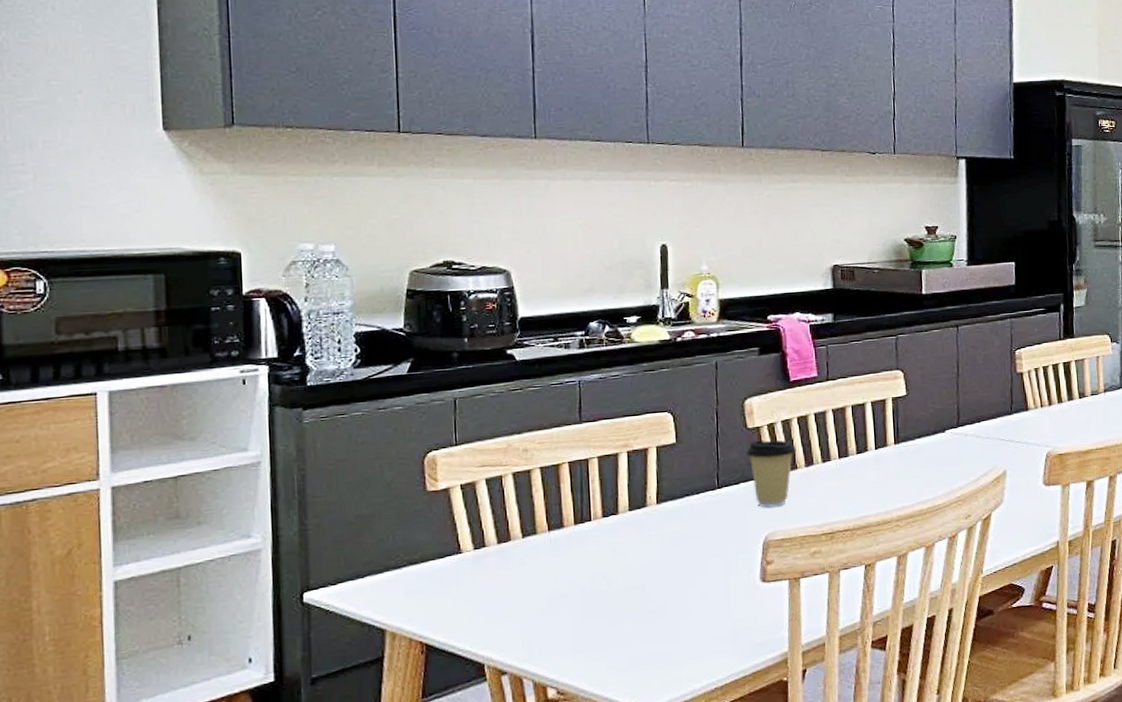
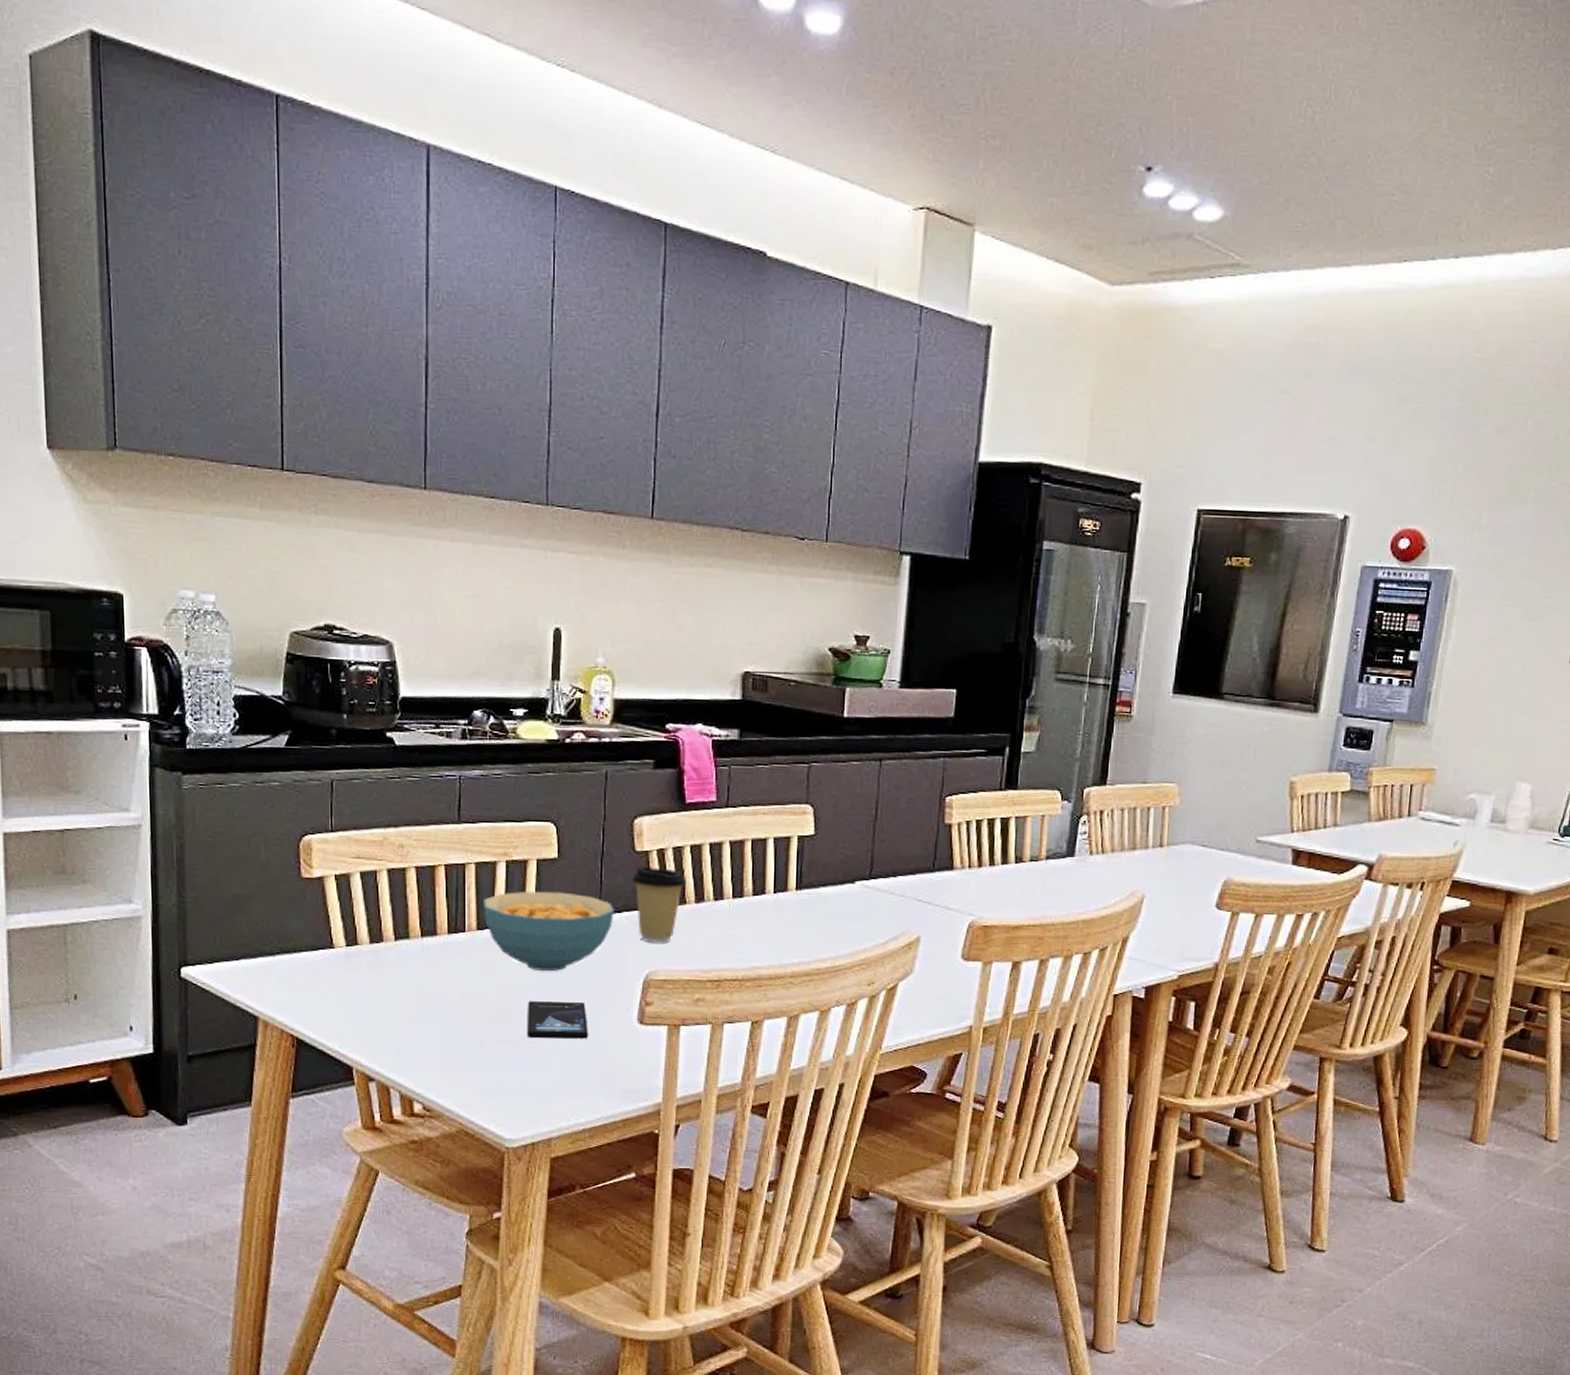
cereal bowl: none [607,472,732,547] -> present [483,891,614,972]
smartphone: none [655,570,715,611] -> present [528,1001,588,1039]

